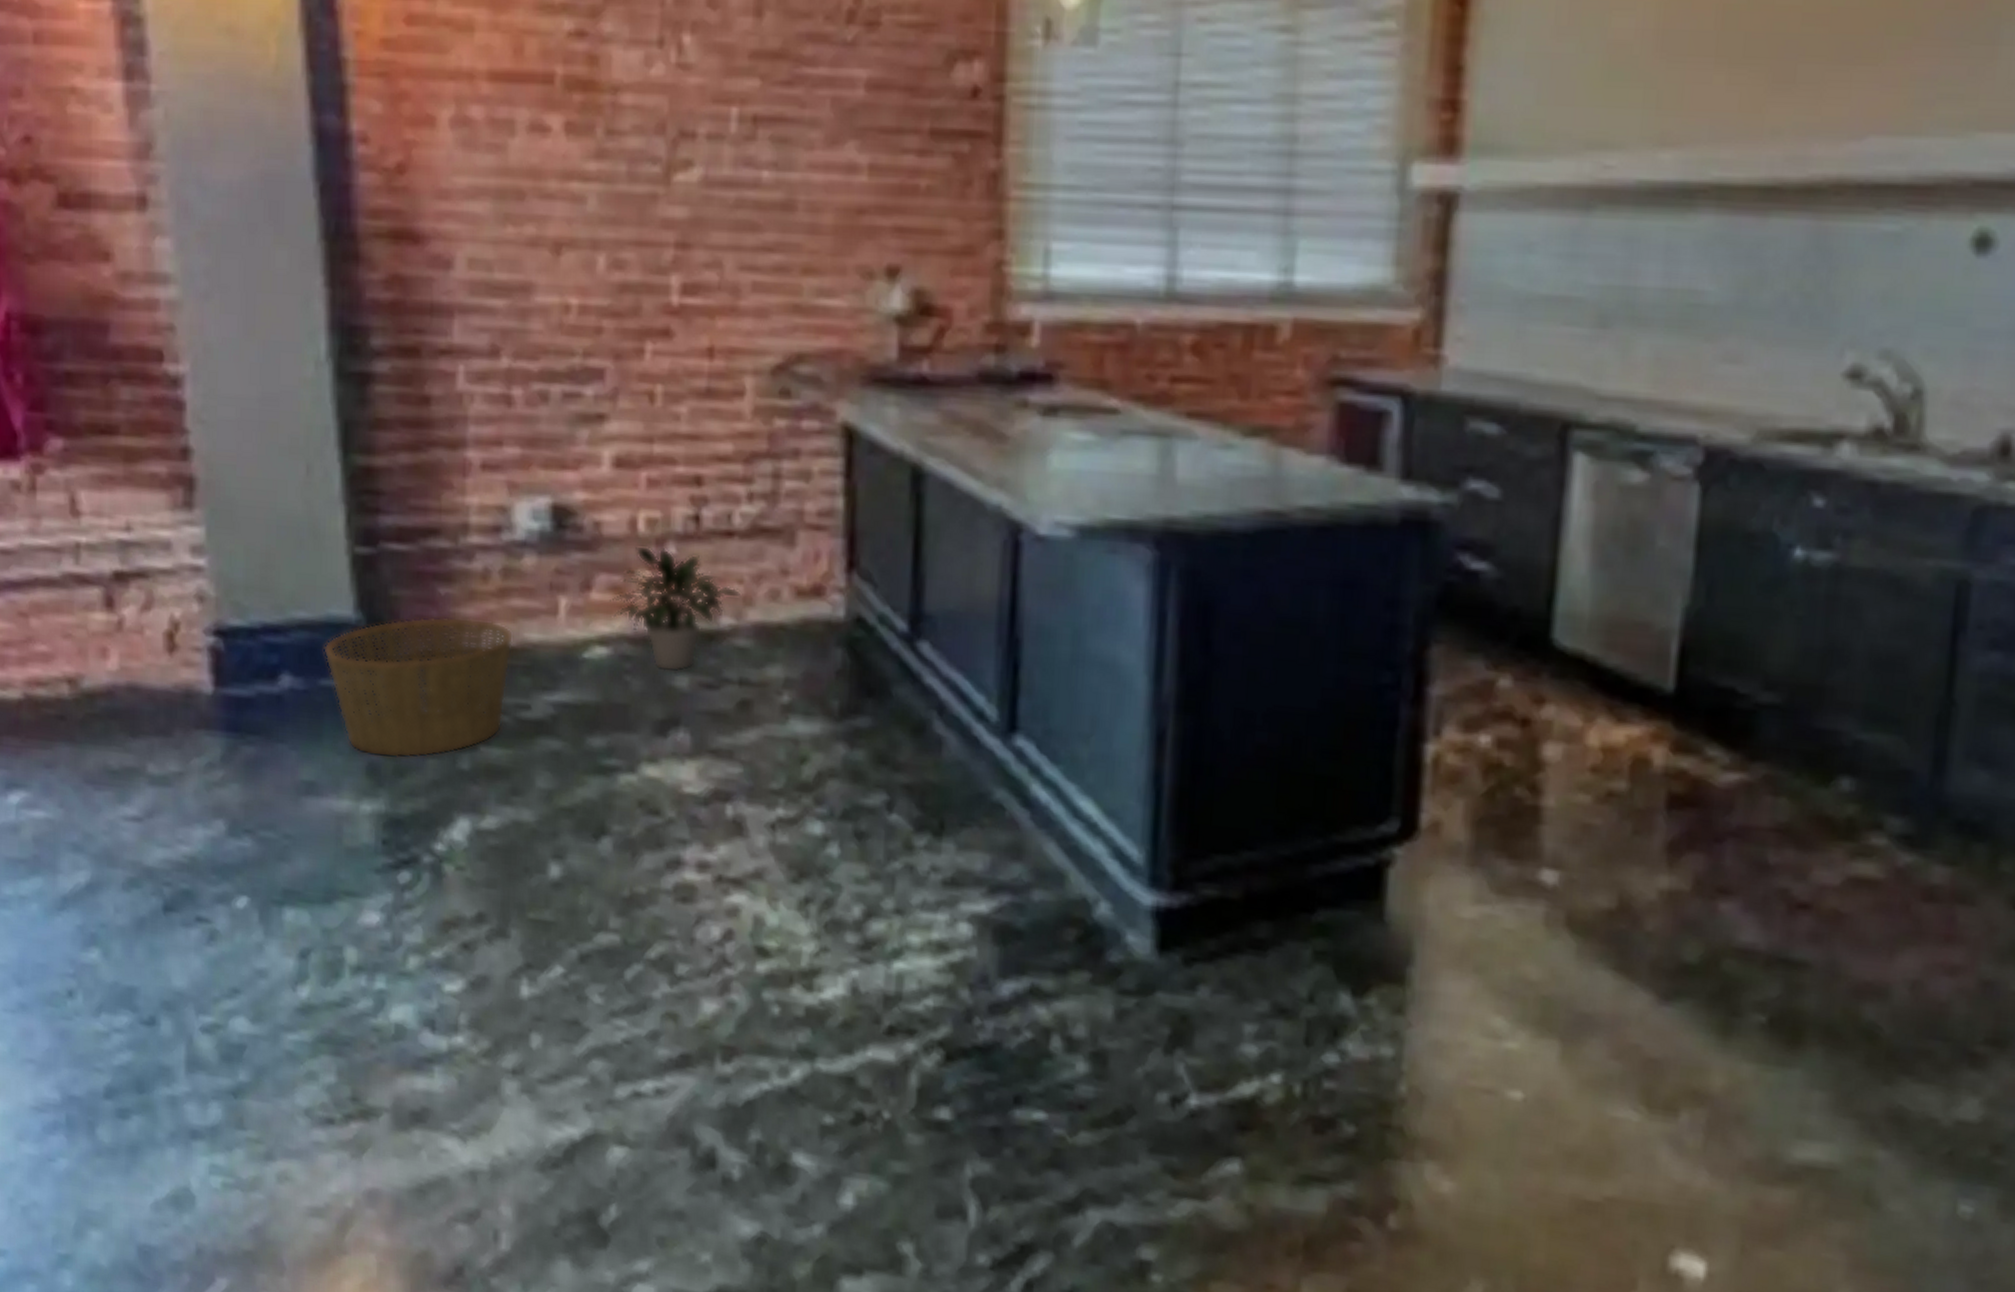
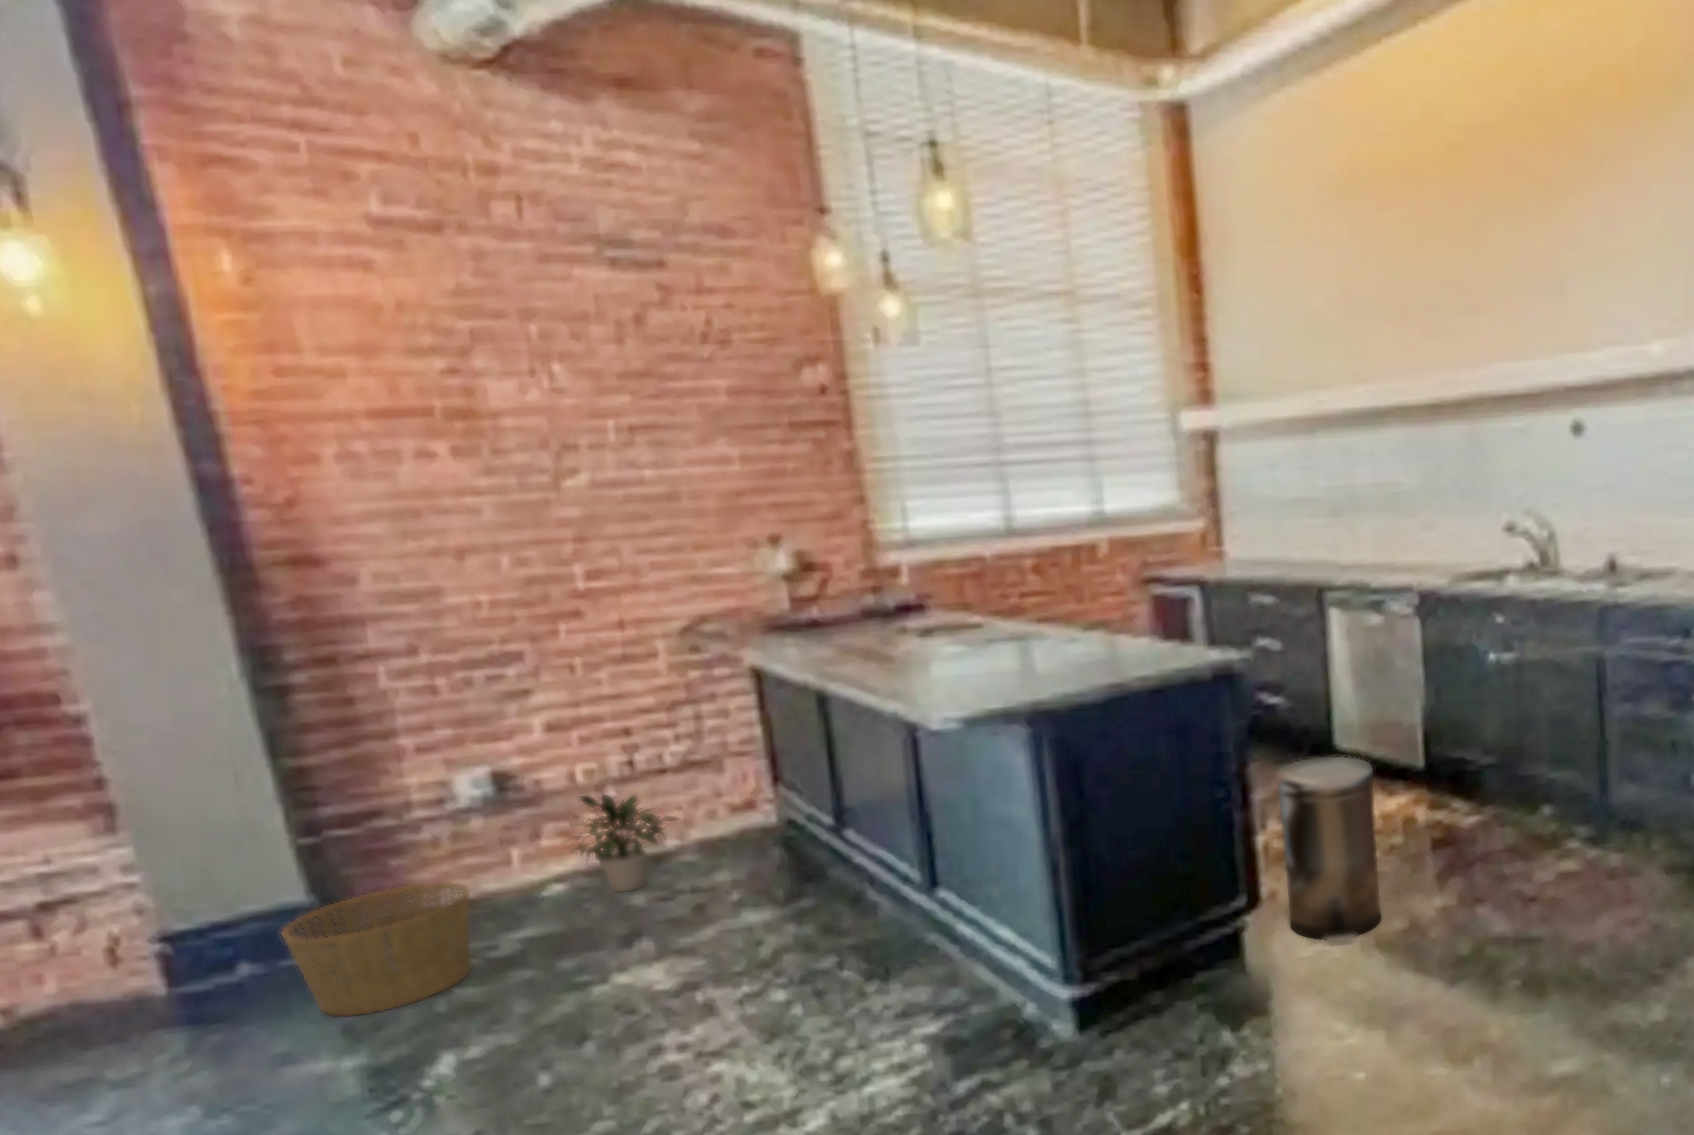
pedal bin: none [1449,650,1604,911] -> present [1274,754,1384,944]

